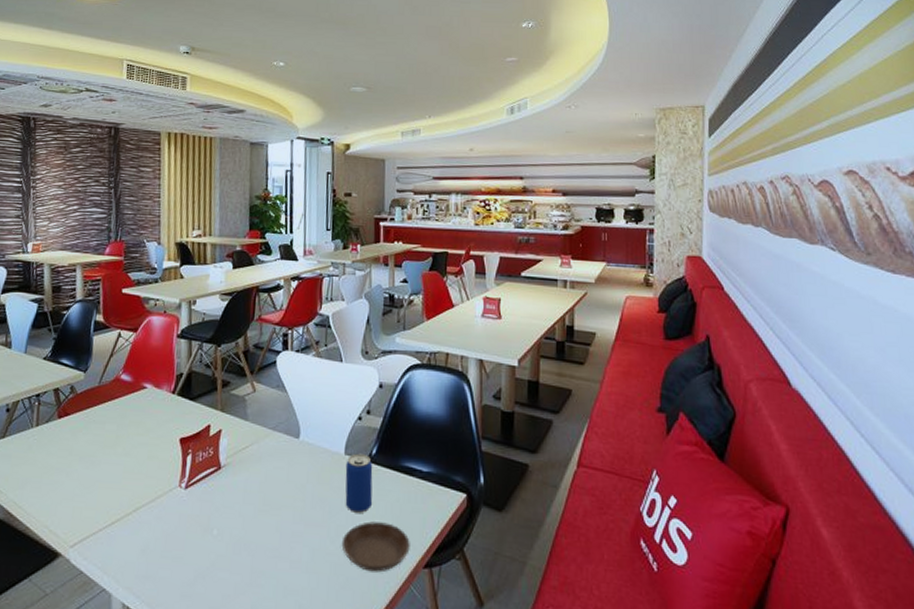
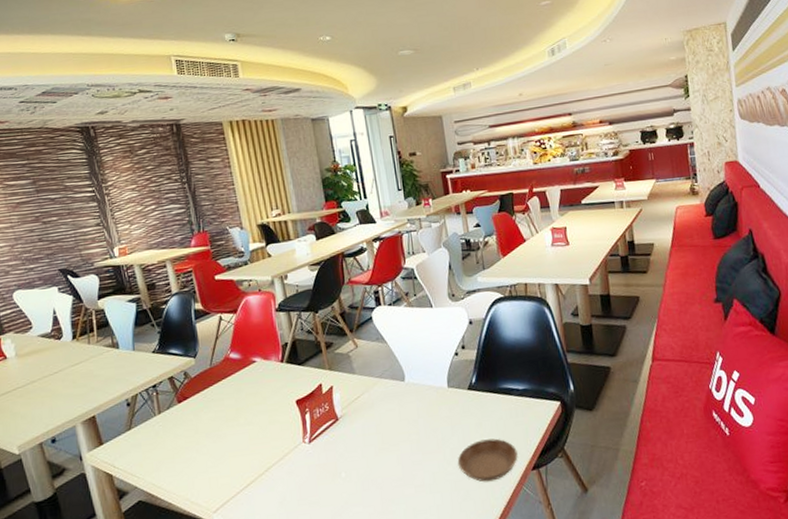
beverage can: present [345,453,373,513] -> none [450,383,479,436]

